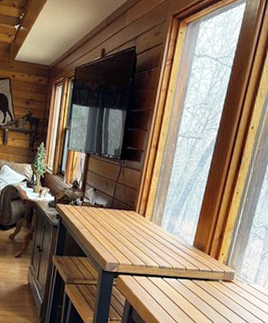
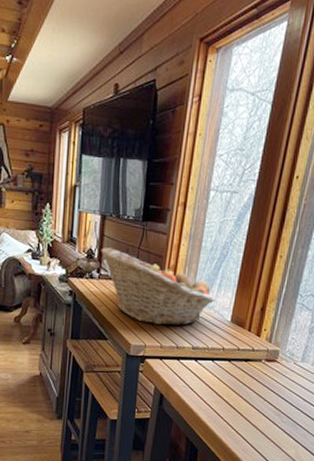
fruit basket: none [85,180,180,248] -> present [101,247,215,326]

